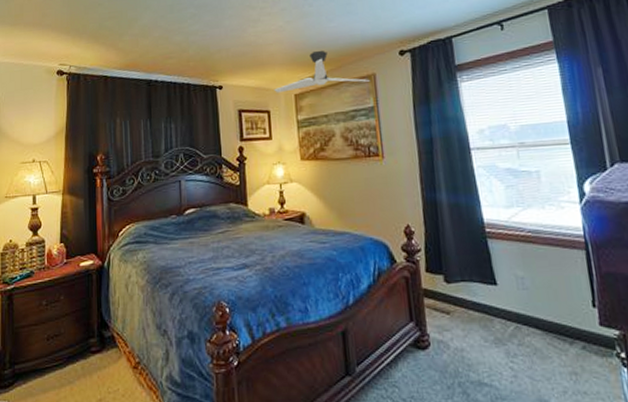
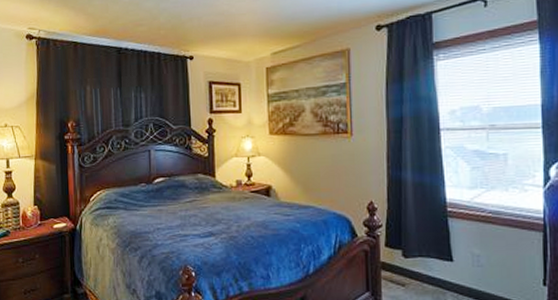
ceiling fan: present [274,50,371,93] -> none [245,22,345,66]

